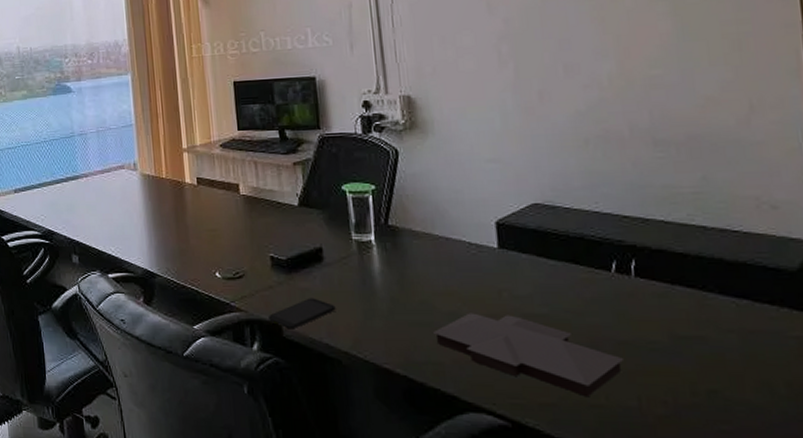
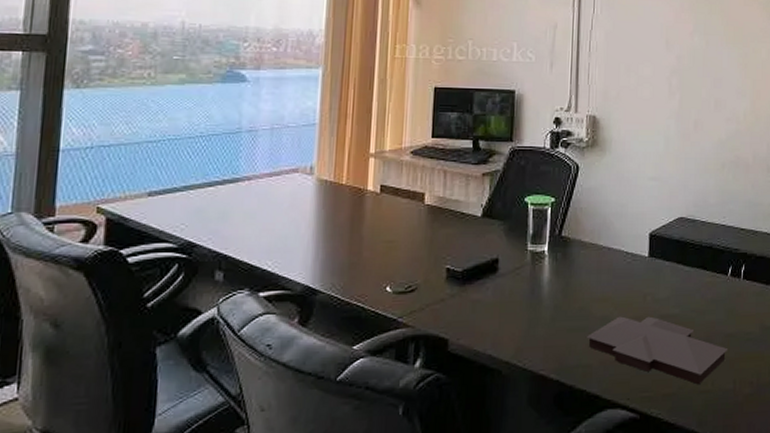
mobile phone: present [269,298,336,330] -> none [436,309,503,343]

